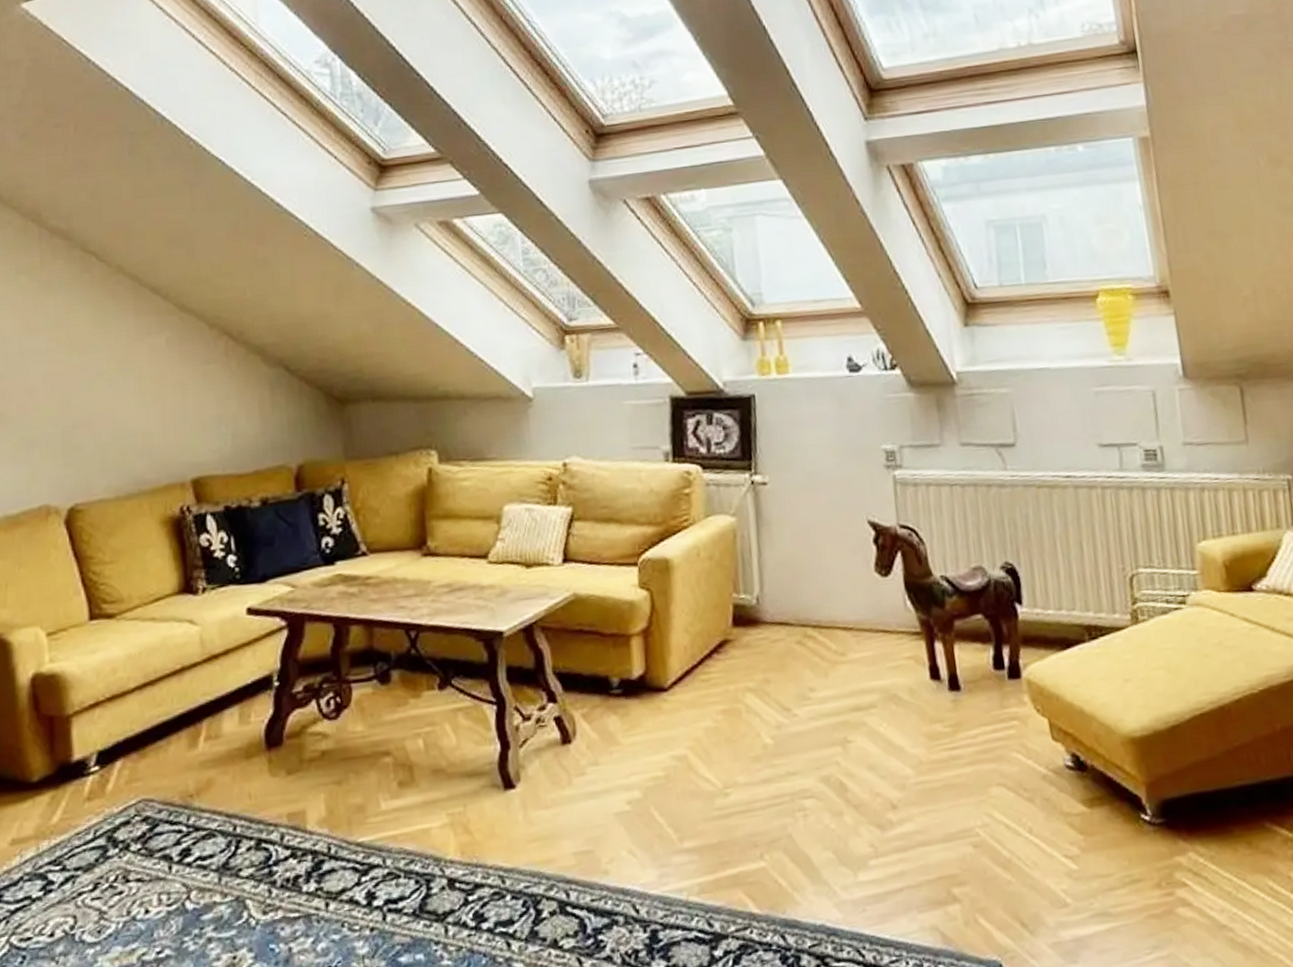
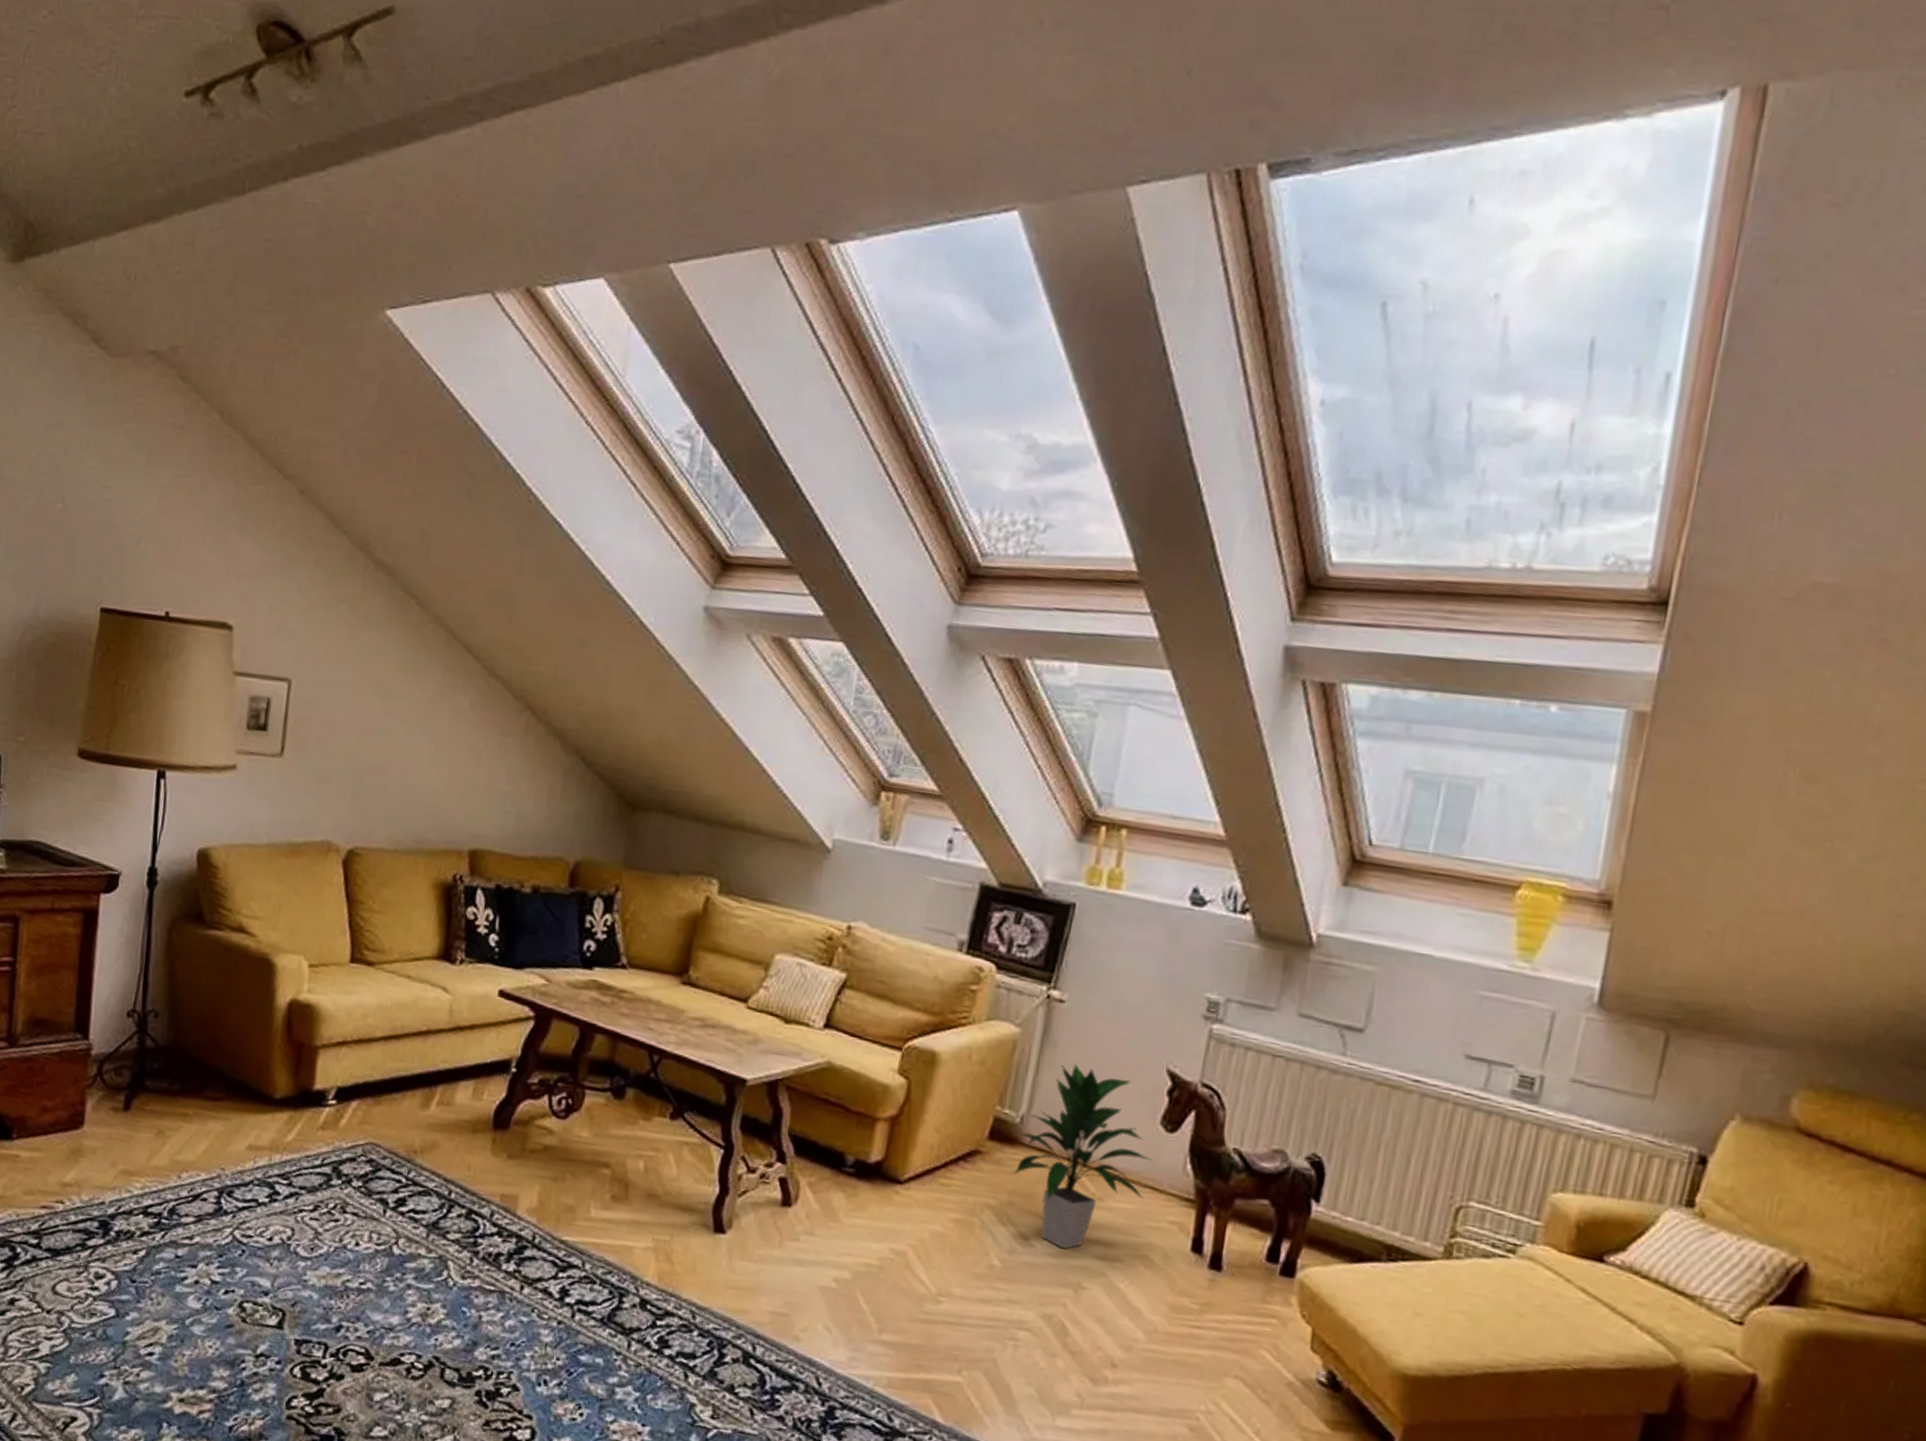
indoor plant: none [753,536,878,711] -> present [1011,1063,1153,1250]

